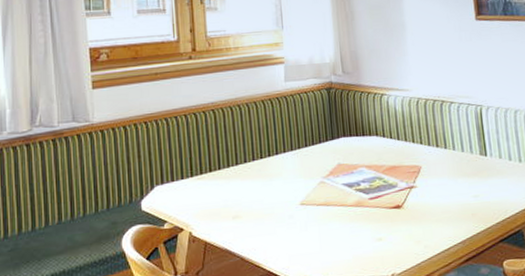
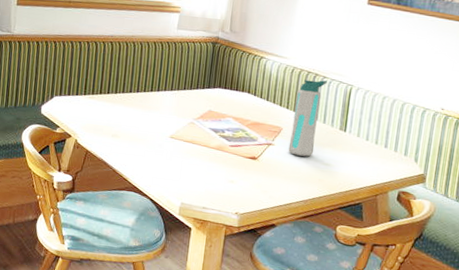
water bottle: none [427,106,460,193] -> present [288,80,328,157]

